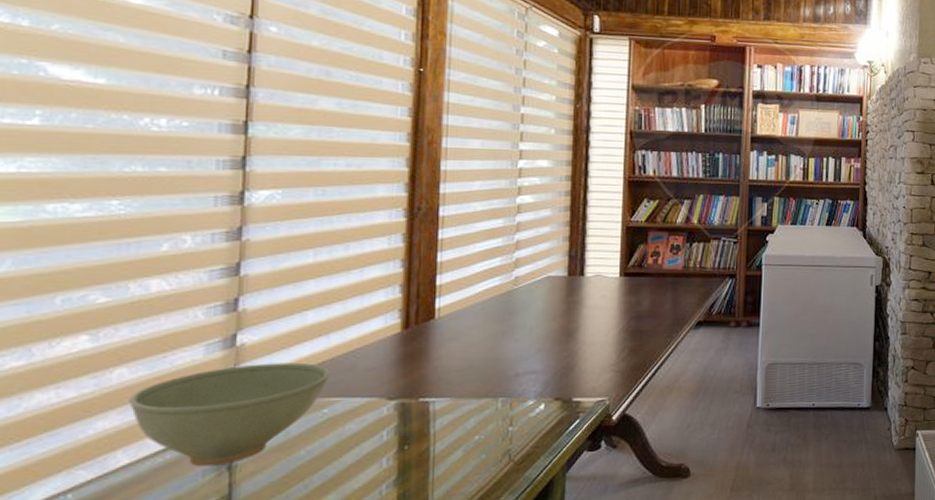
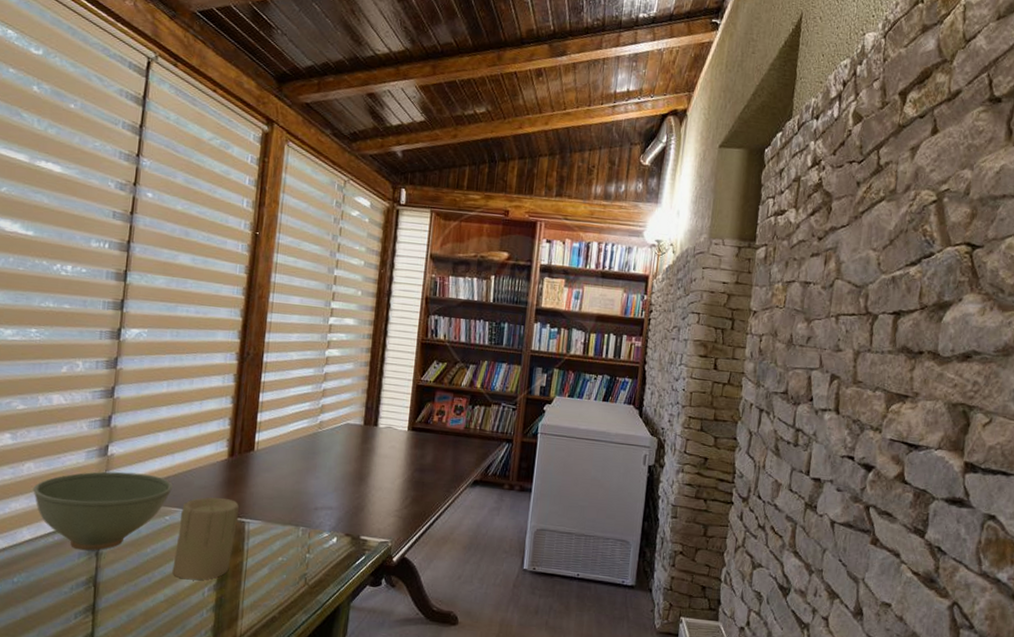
candle: none [337,377,420,480] -> present [172,497,239,581]

